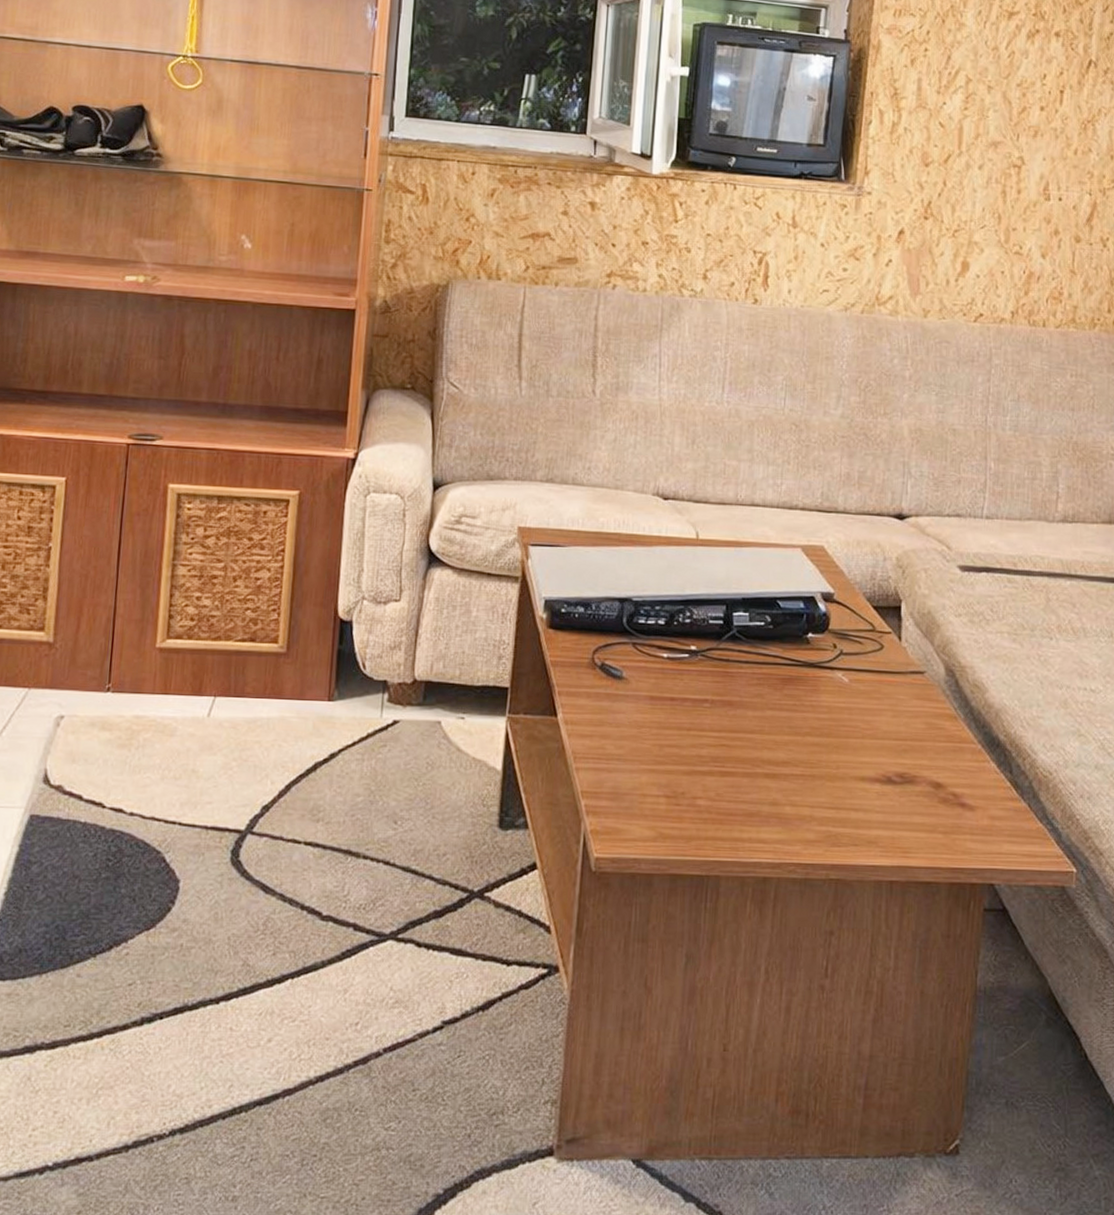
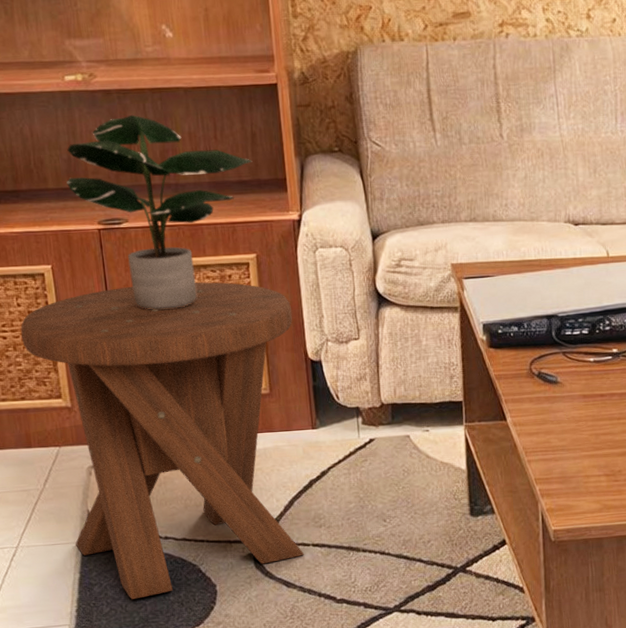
music stool: none [13,511,329,887] -> present [20,282,305,599]
potted plant: none [103,324,314,543] -> present [66,114,253,311]

